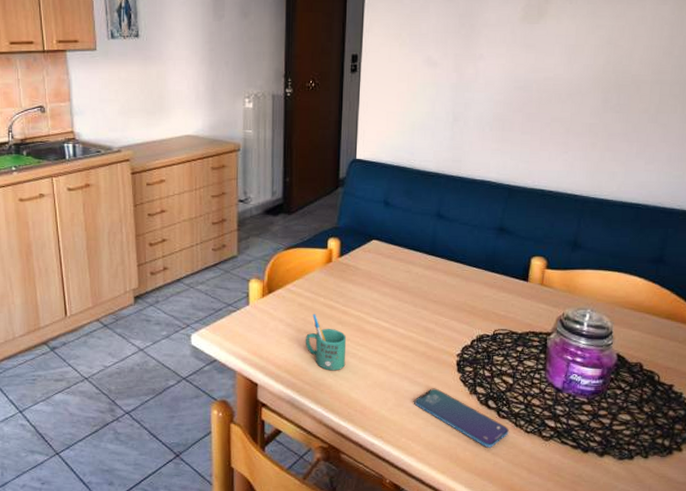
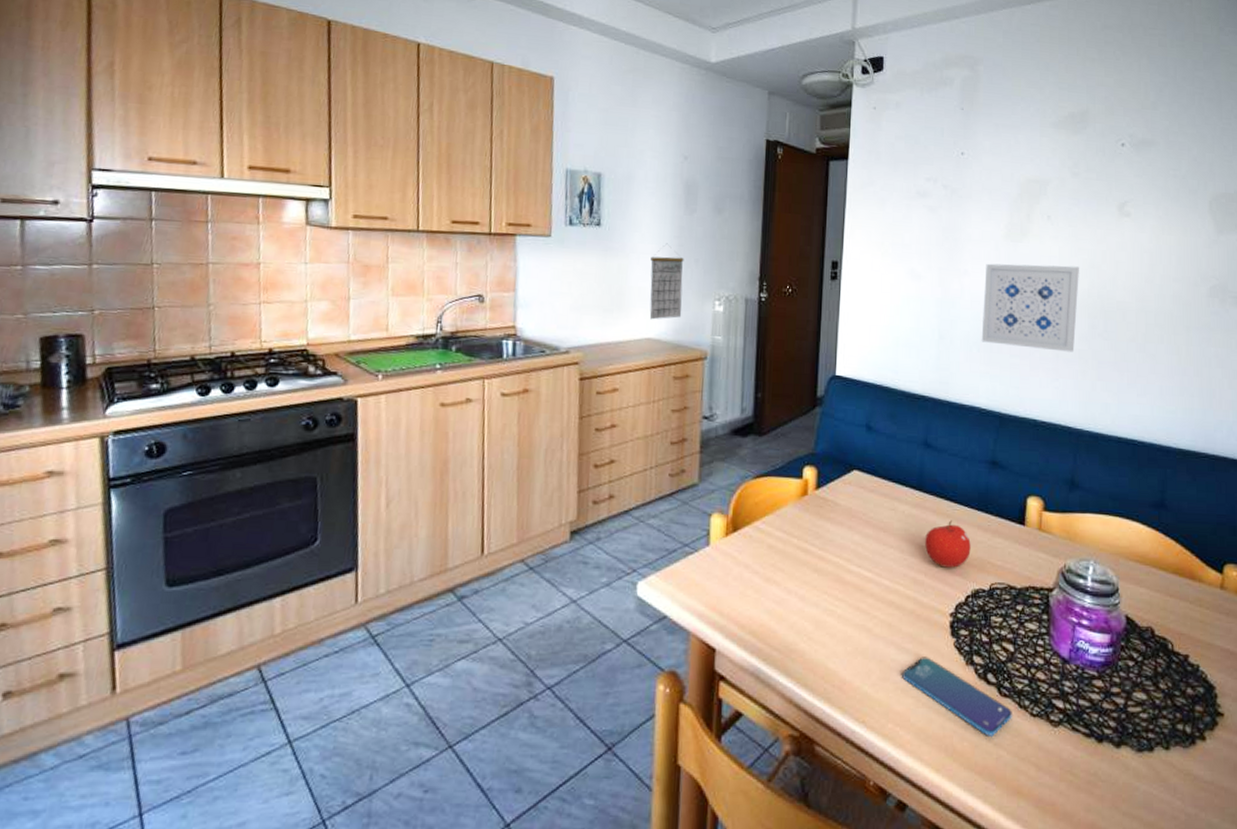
calendar: none [185,49,216,119] -> present [649,243,684,320]
mug: present [305,314,347,371] -> none [774,559,824,633]
fruit: none [436,279,478,318] -> present [925,520,971,568]
wall art: none [494,43,596,126] -> present [981,263,1079,352]

